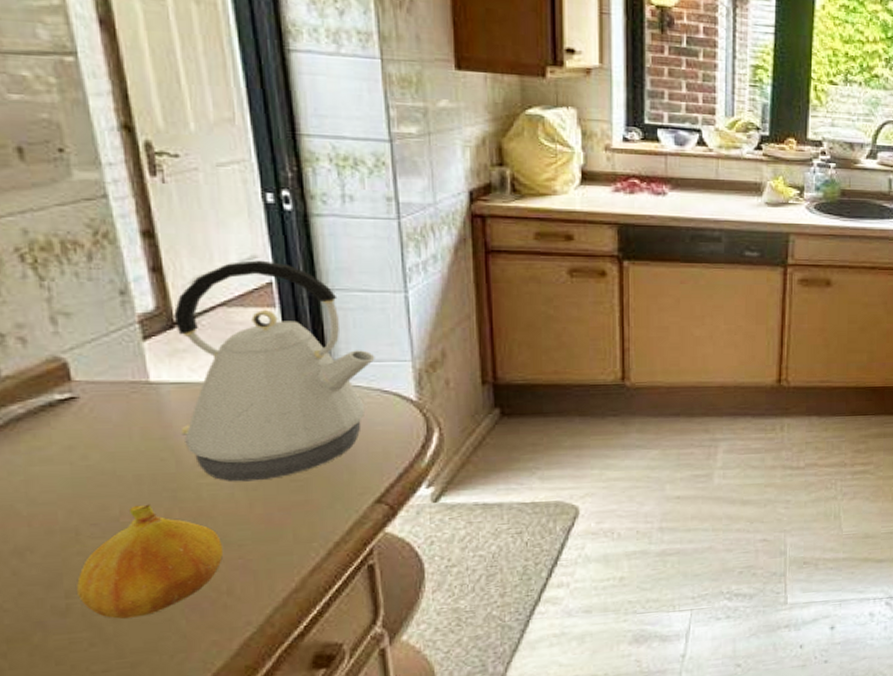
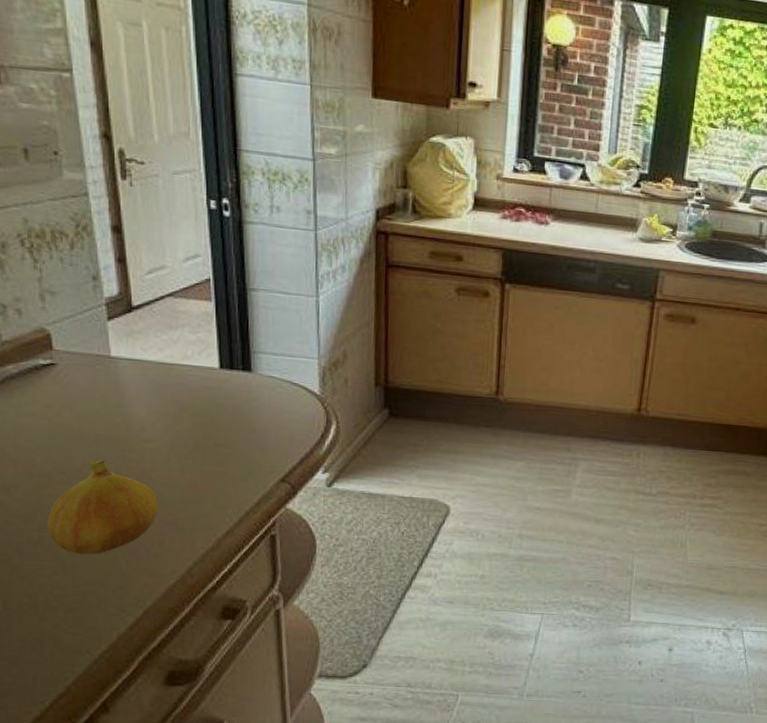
kettle: present [173,260,375,482] -> none [131,258,288,451]

